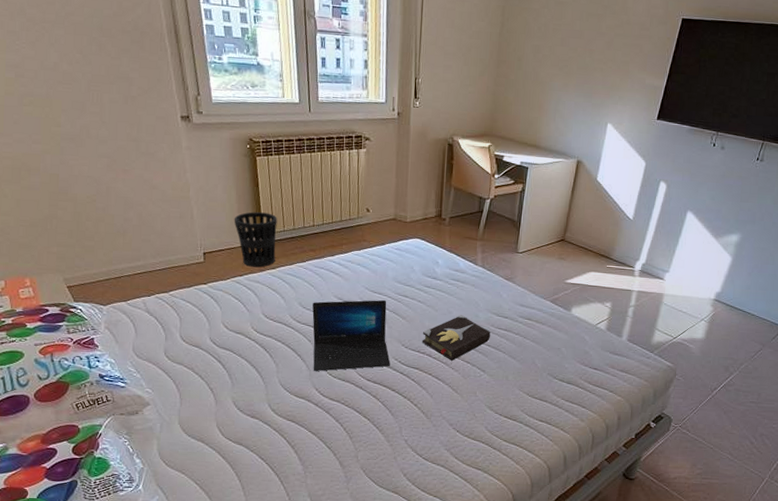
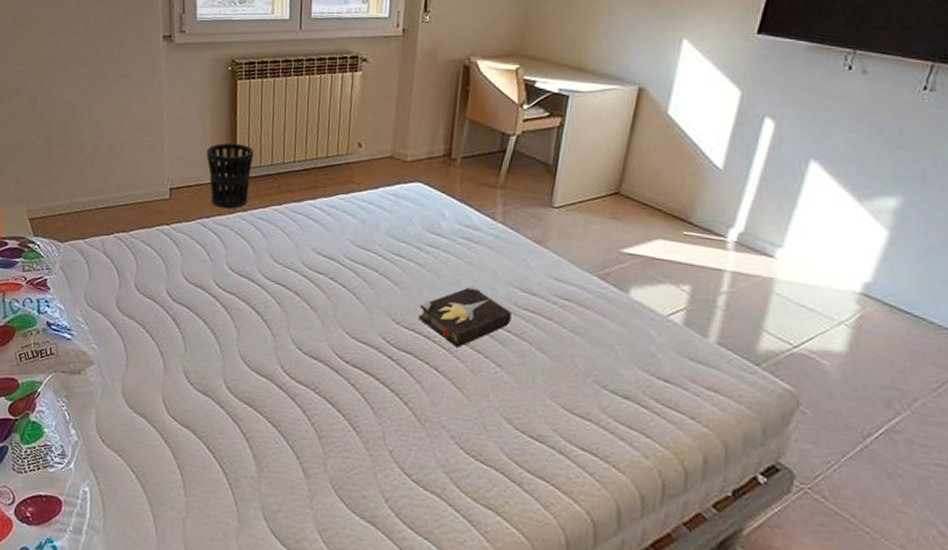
laptop: present [312,299,390,371] -> none [280,255,376,347]

